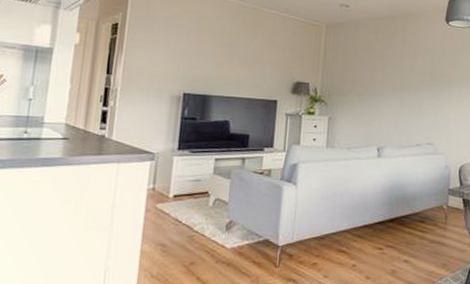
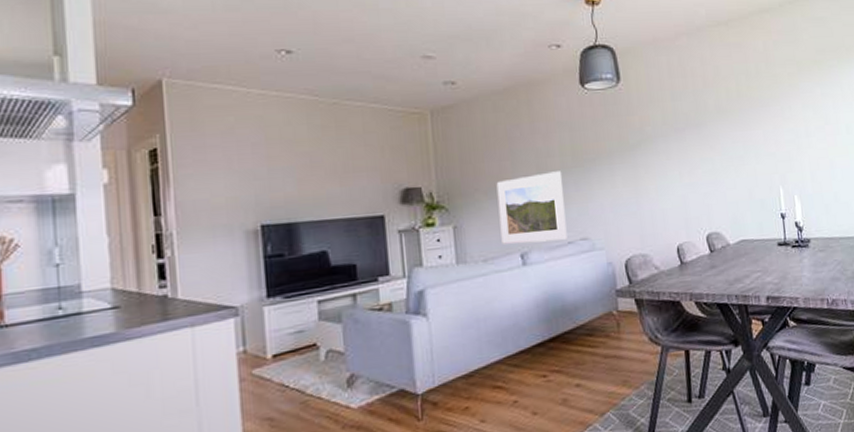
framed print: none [364,86,419,142] -> present [496,171,567,244]

